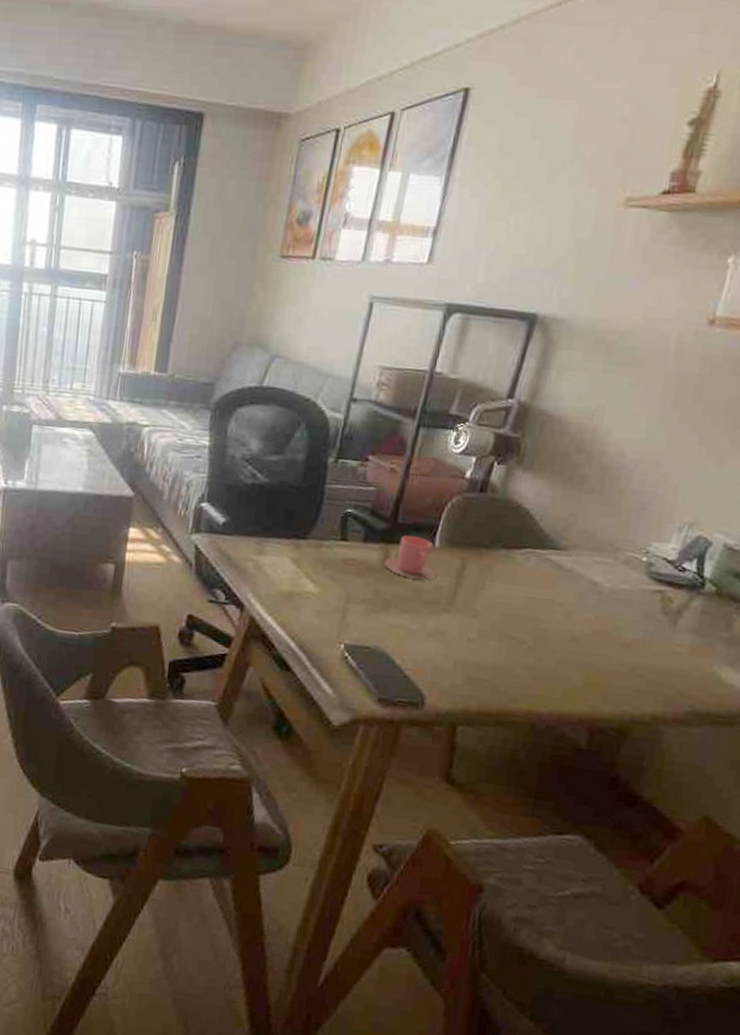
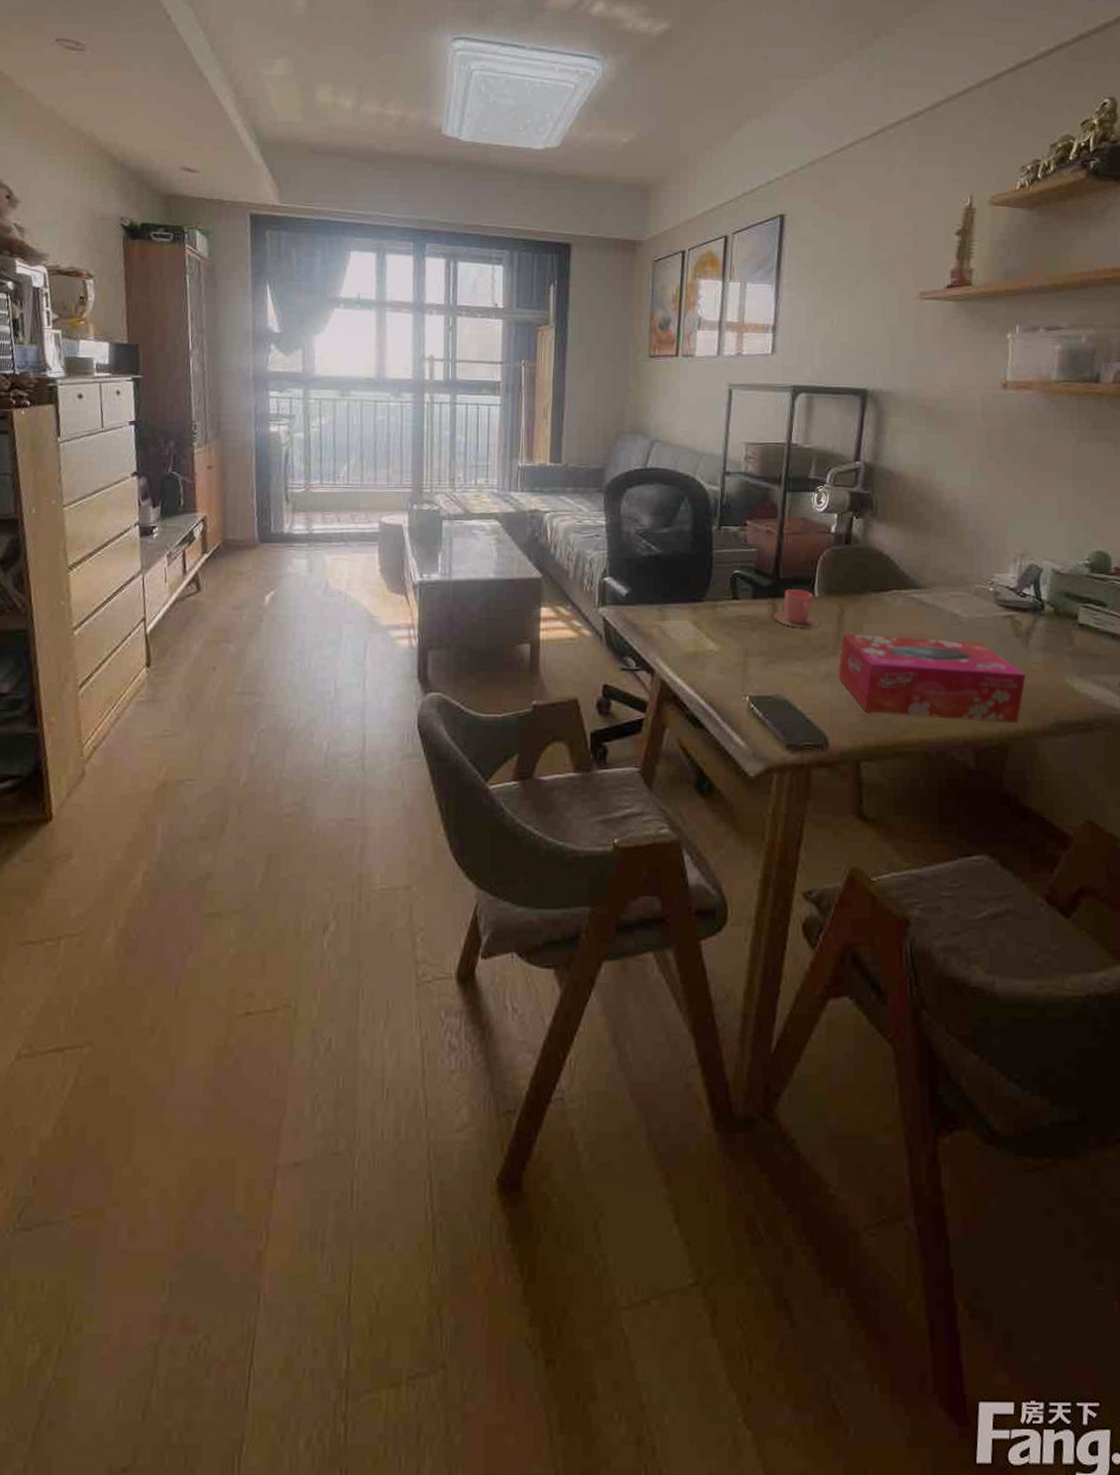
tissue box: none [447,589,666,706] -> present [838,633,1026,722]

